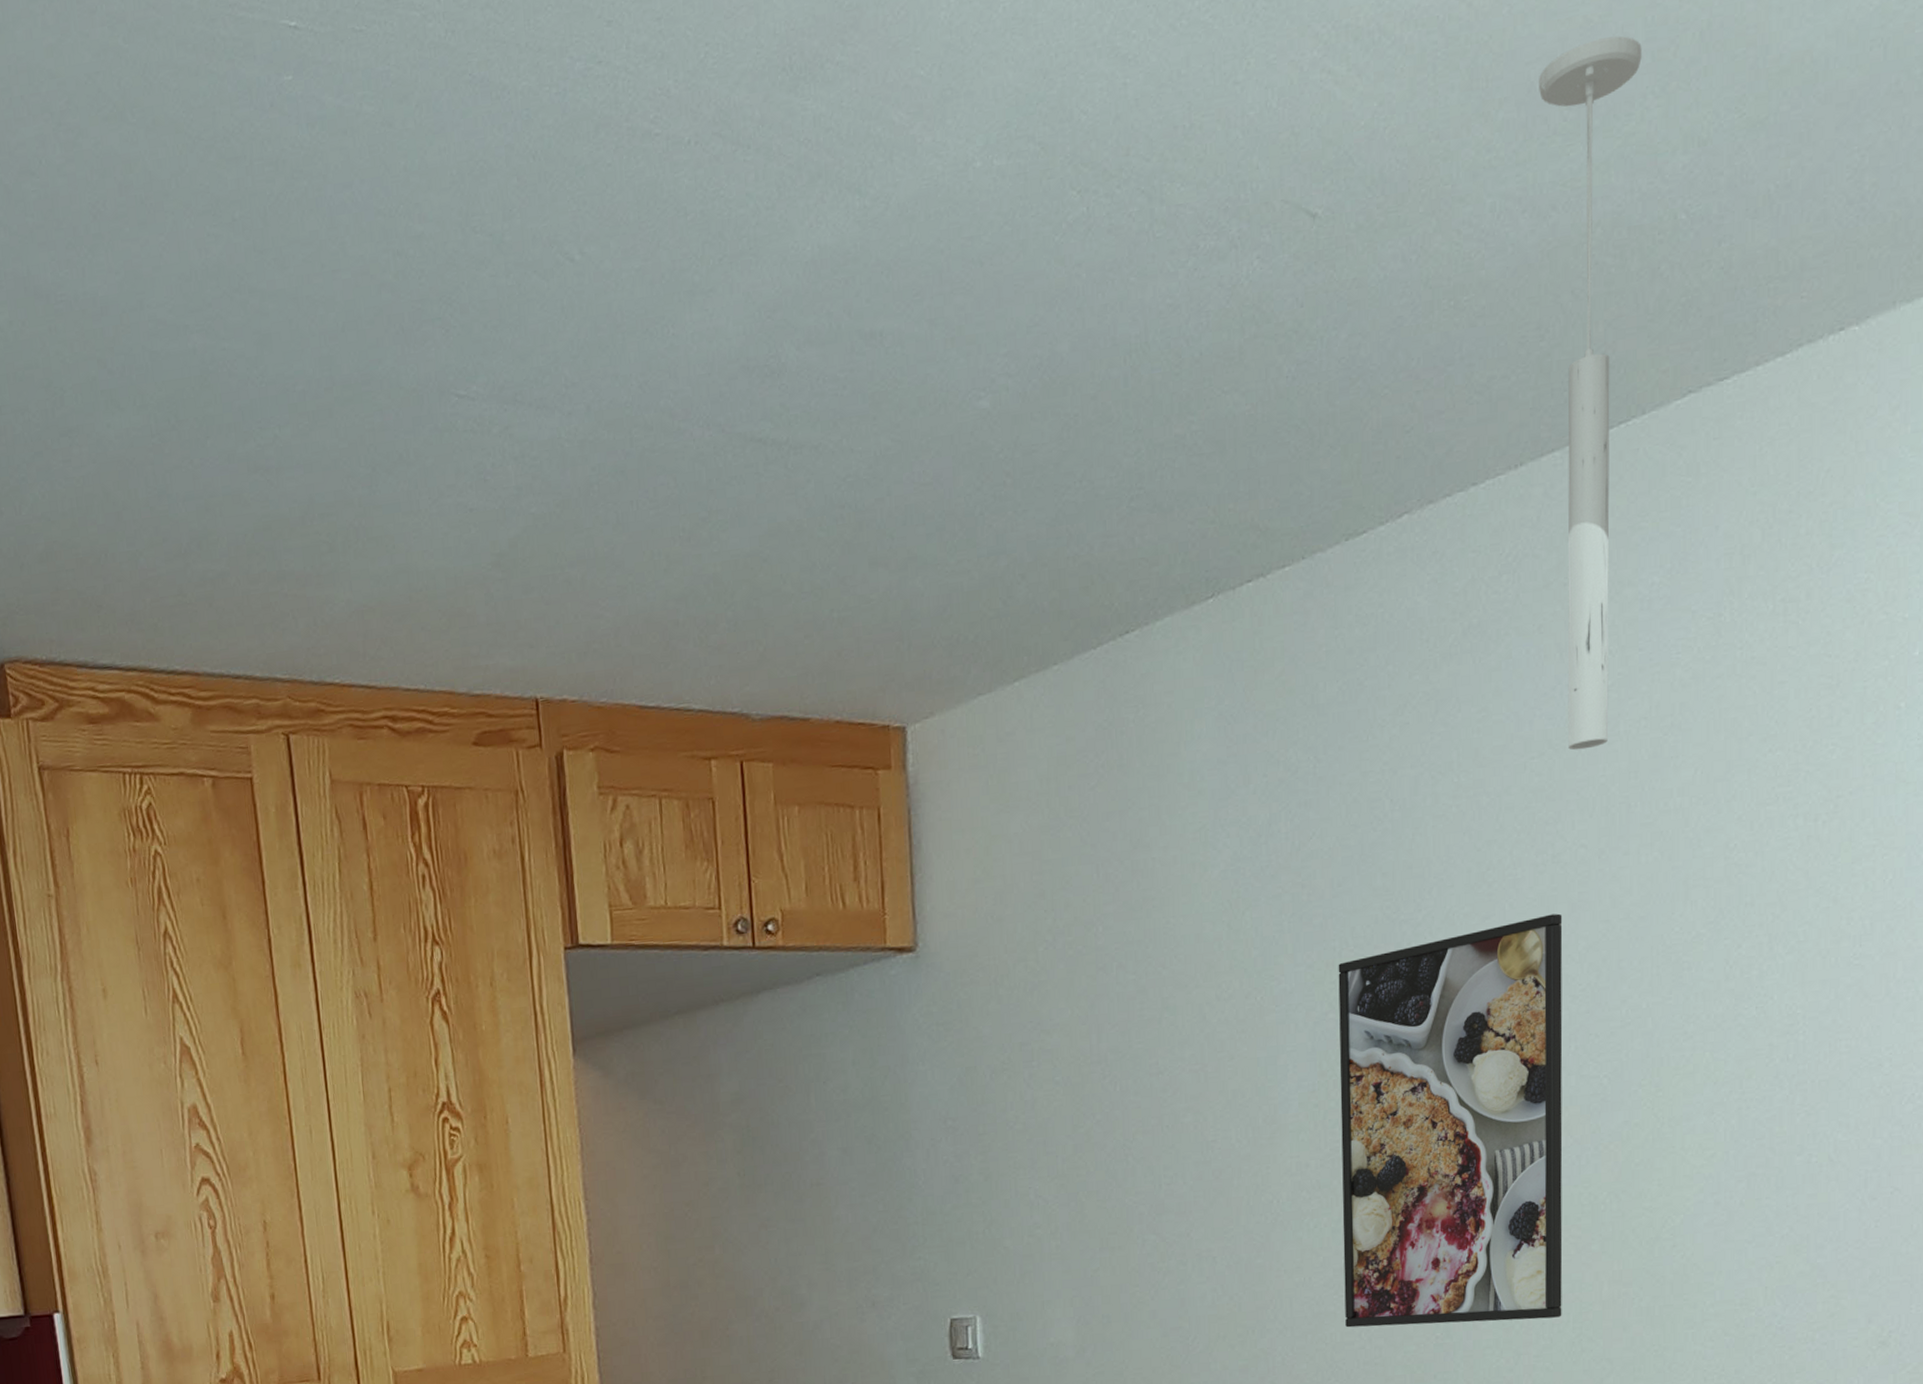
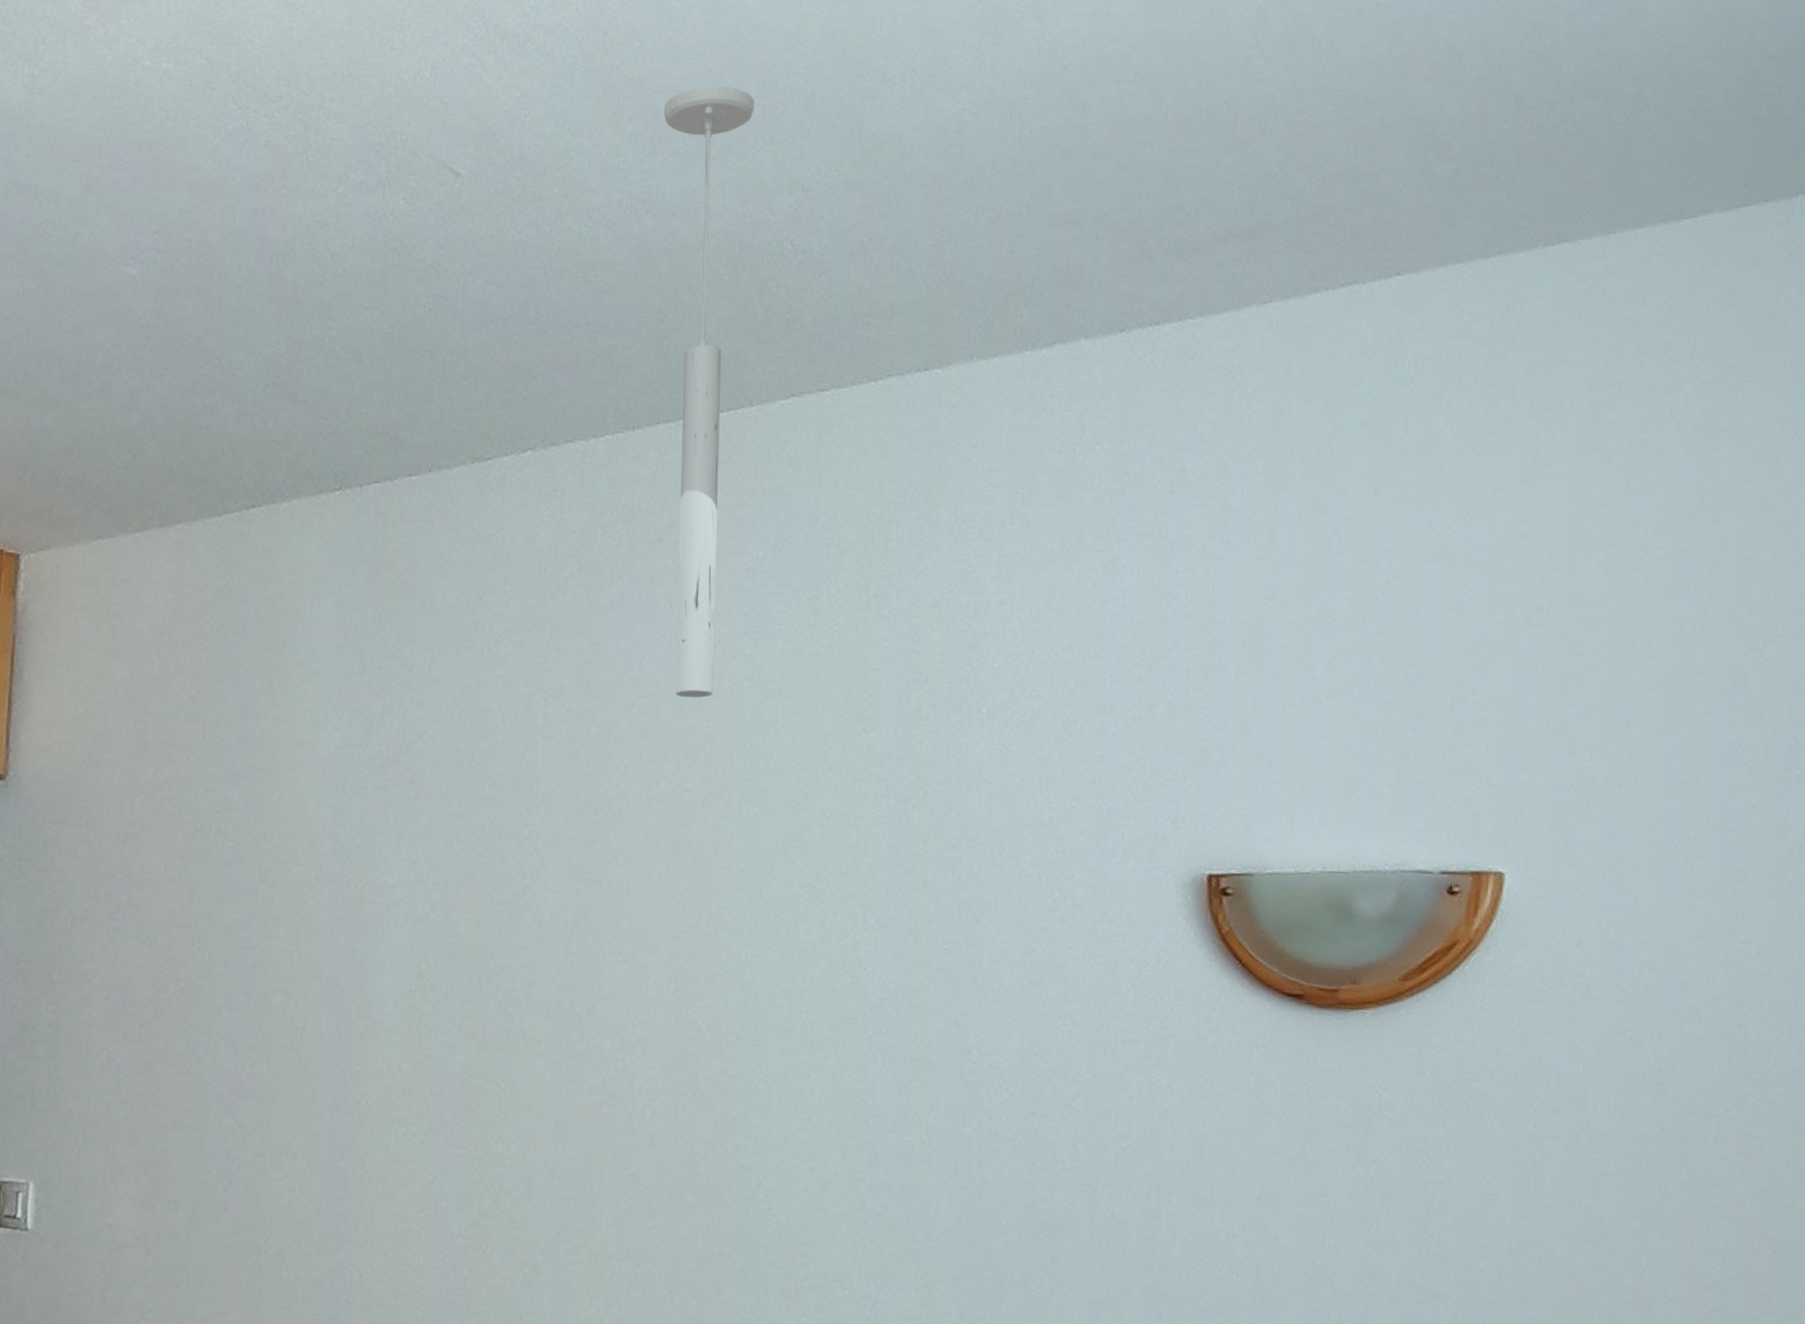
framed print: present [1338,913,1563,1328] -> none [429,851,666,1270]

